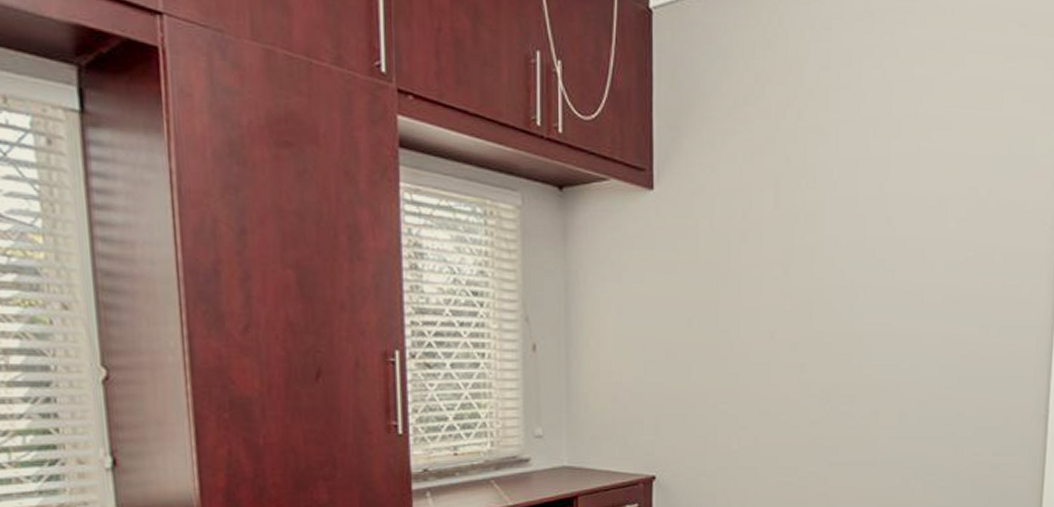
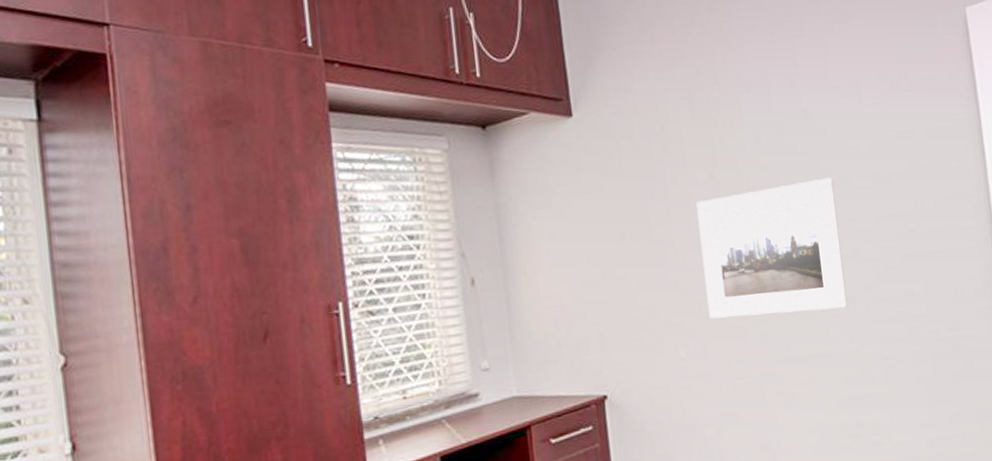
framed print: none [765,289,906,421] -> present [696,177,849,319]

